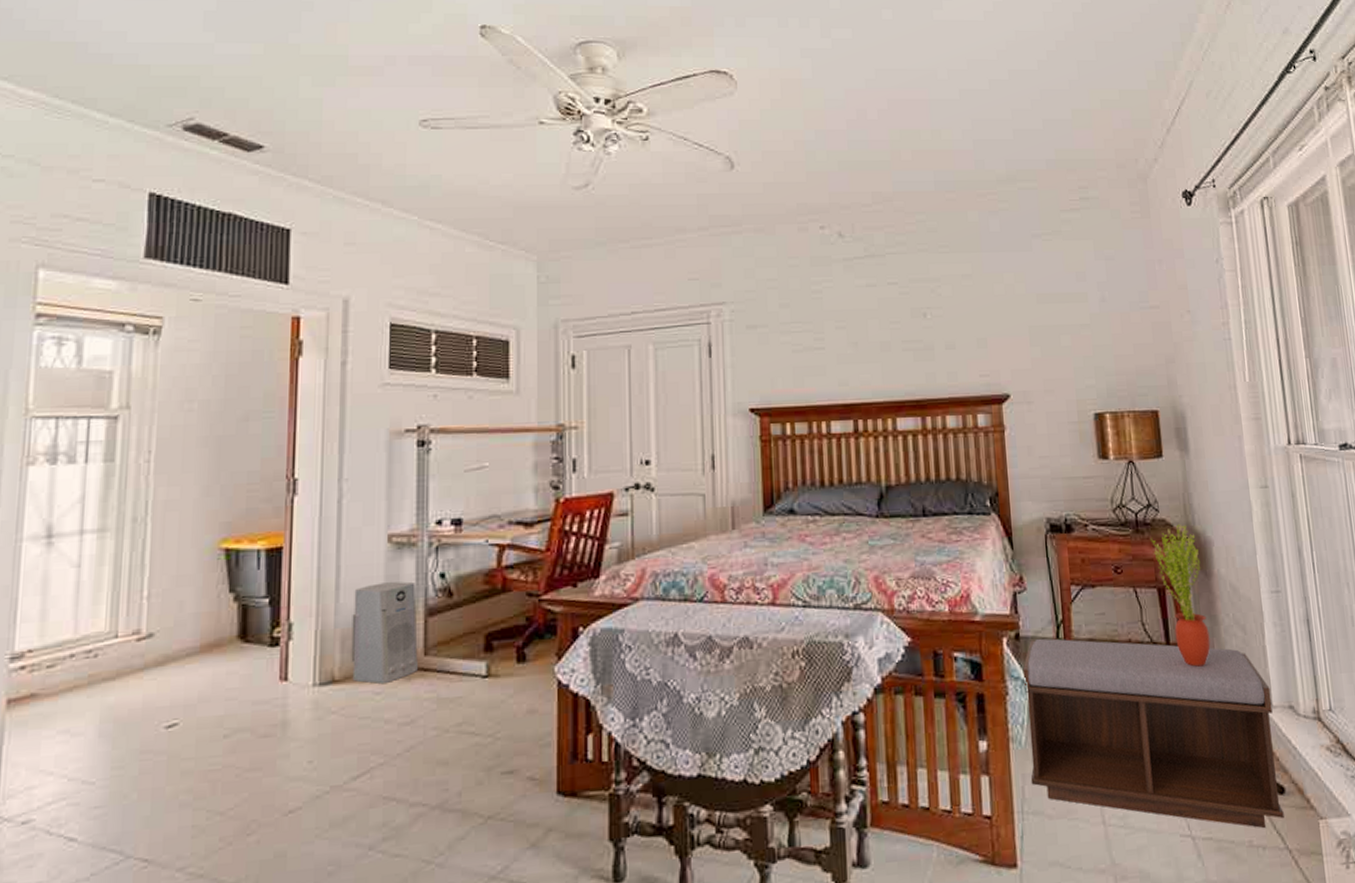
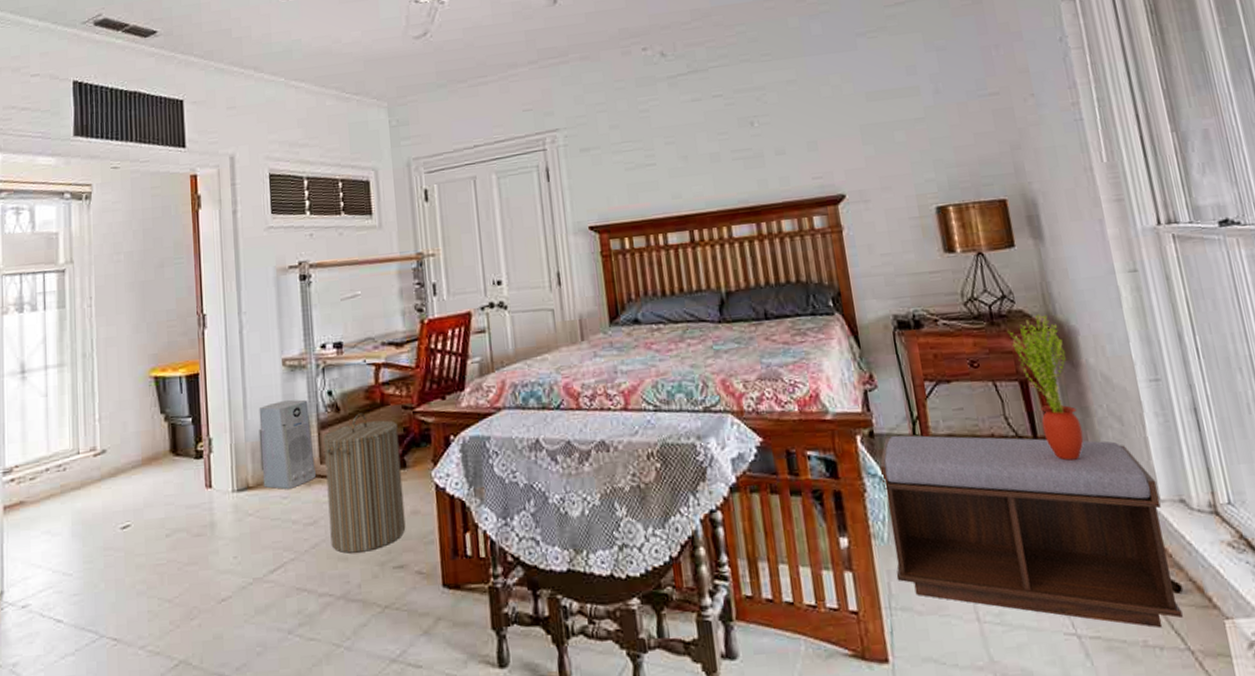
laundry hamper: none [430,599,520,757] -> present [324,412,406,554]

